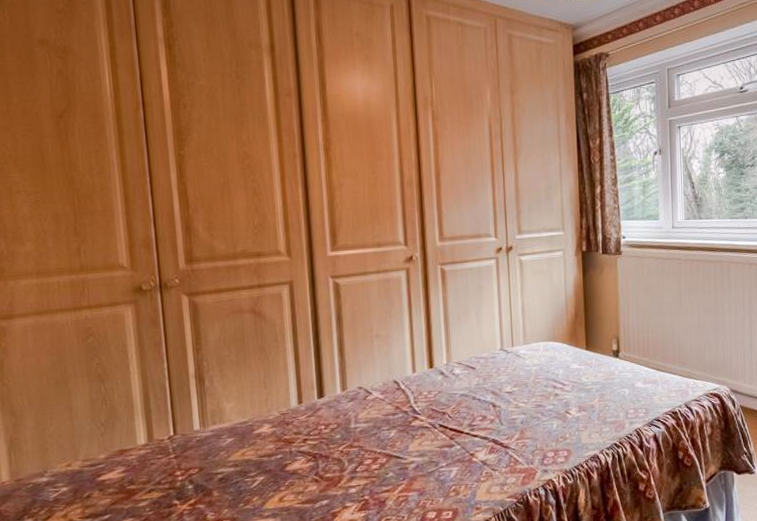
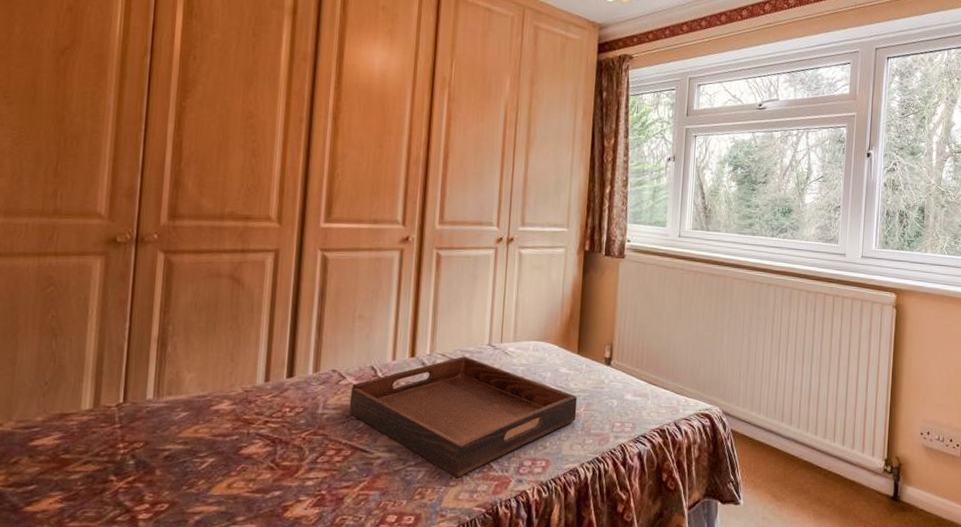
serving tray: none [378,363,592,474] -> present [349,357,578,478]

